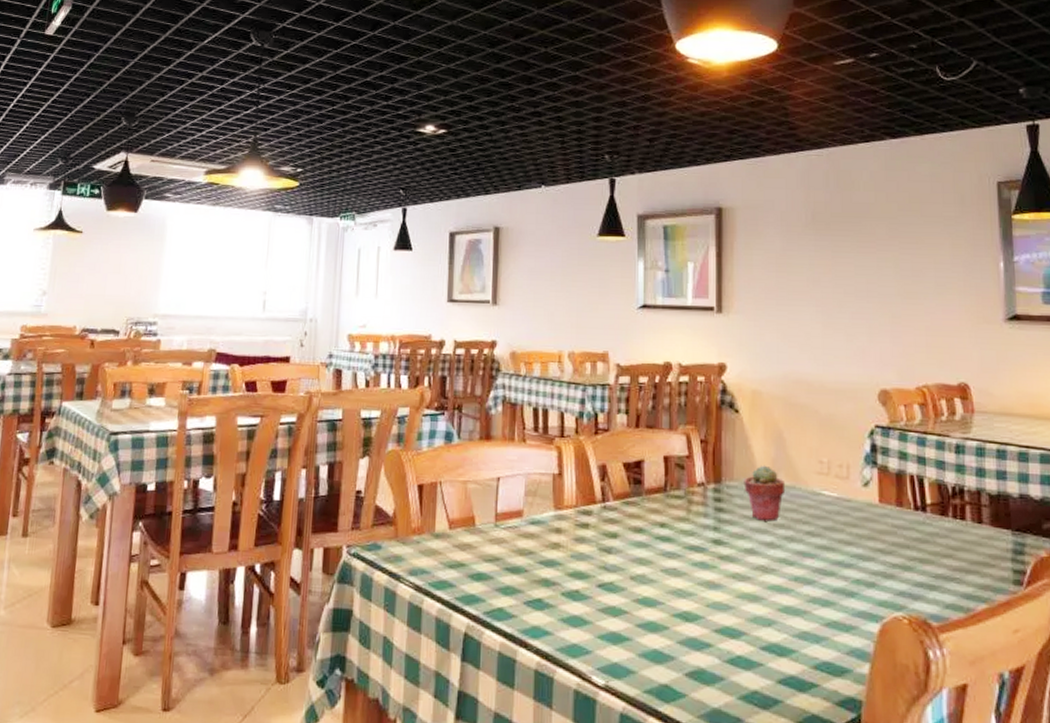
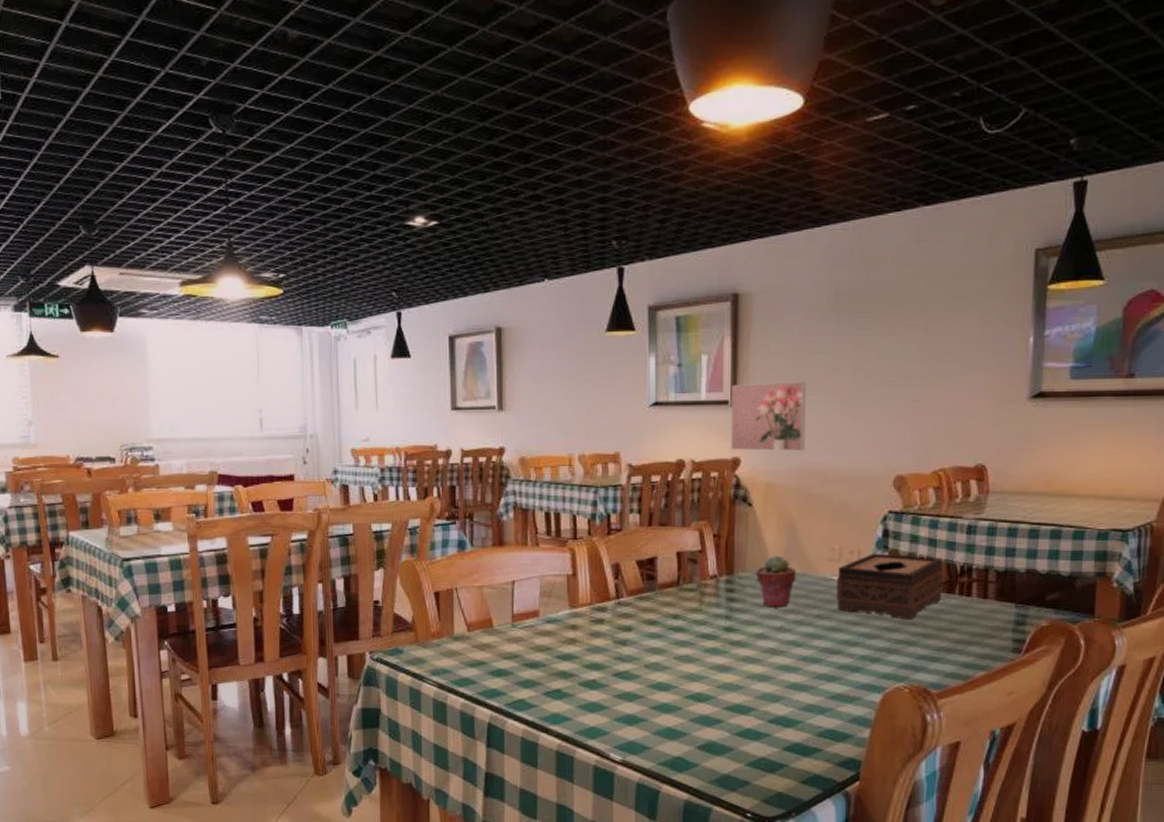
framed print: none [717,291,789,361] -> present [731,381,806,452]
tissue box: none [827,468,935,543] -> present [836,553,944,620]

